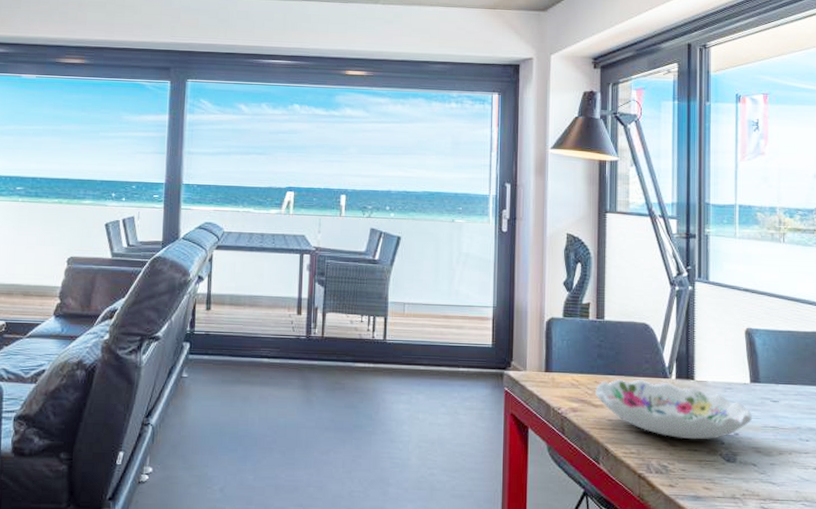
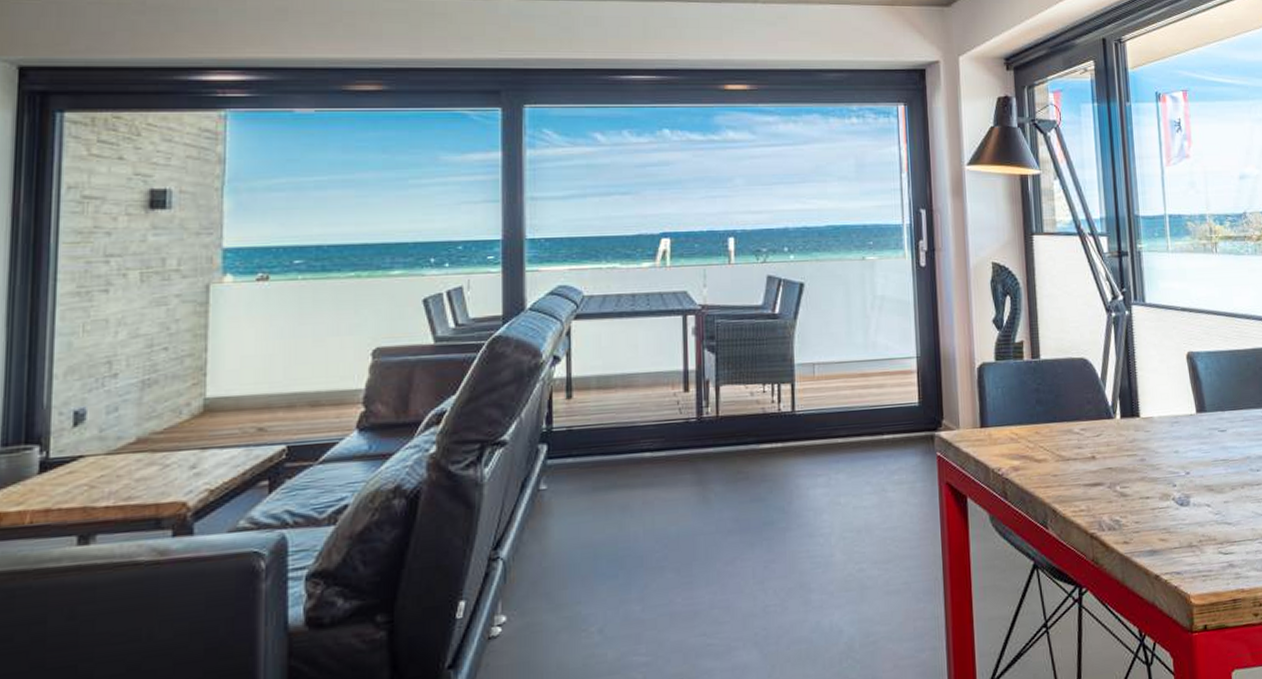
decorative bowl: present [595,379,752,440] -> none [1037,423,1202,487]

